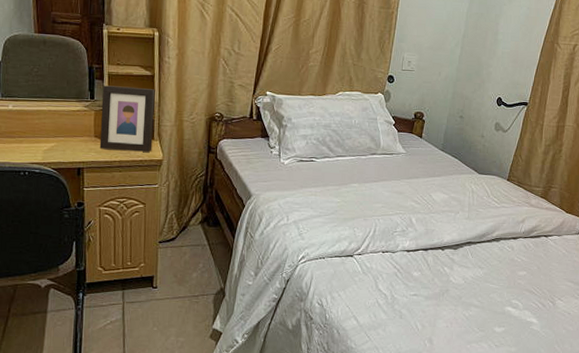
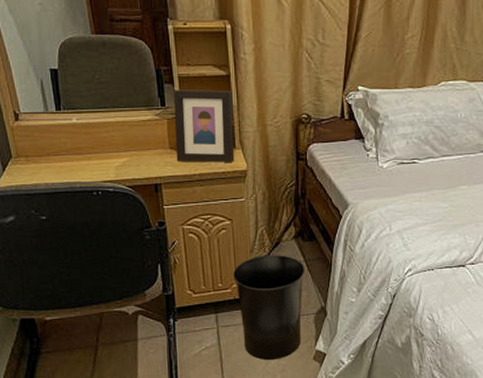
waste bin: none [141,238,209,336] -> present [232,255,305,360]

